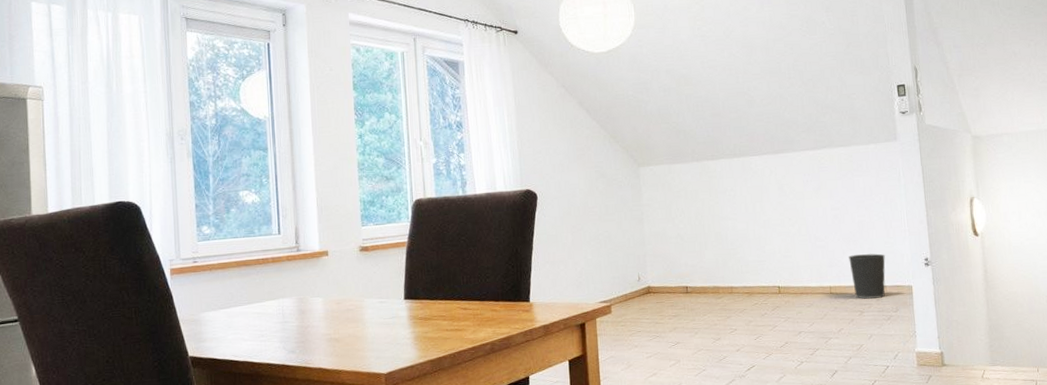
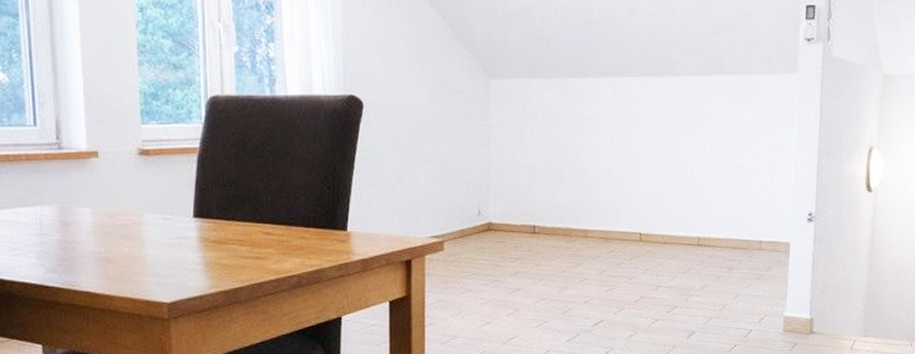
wastebasket: present [848,253,885,299] -> none [723,203,765,254]

